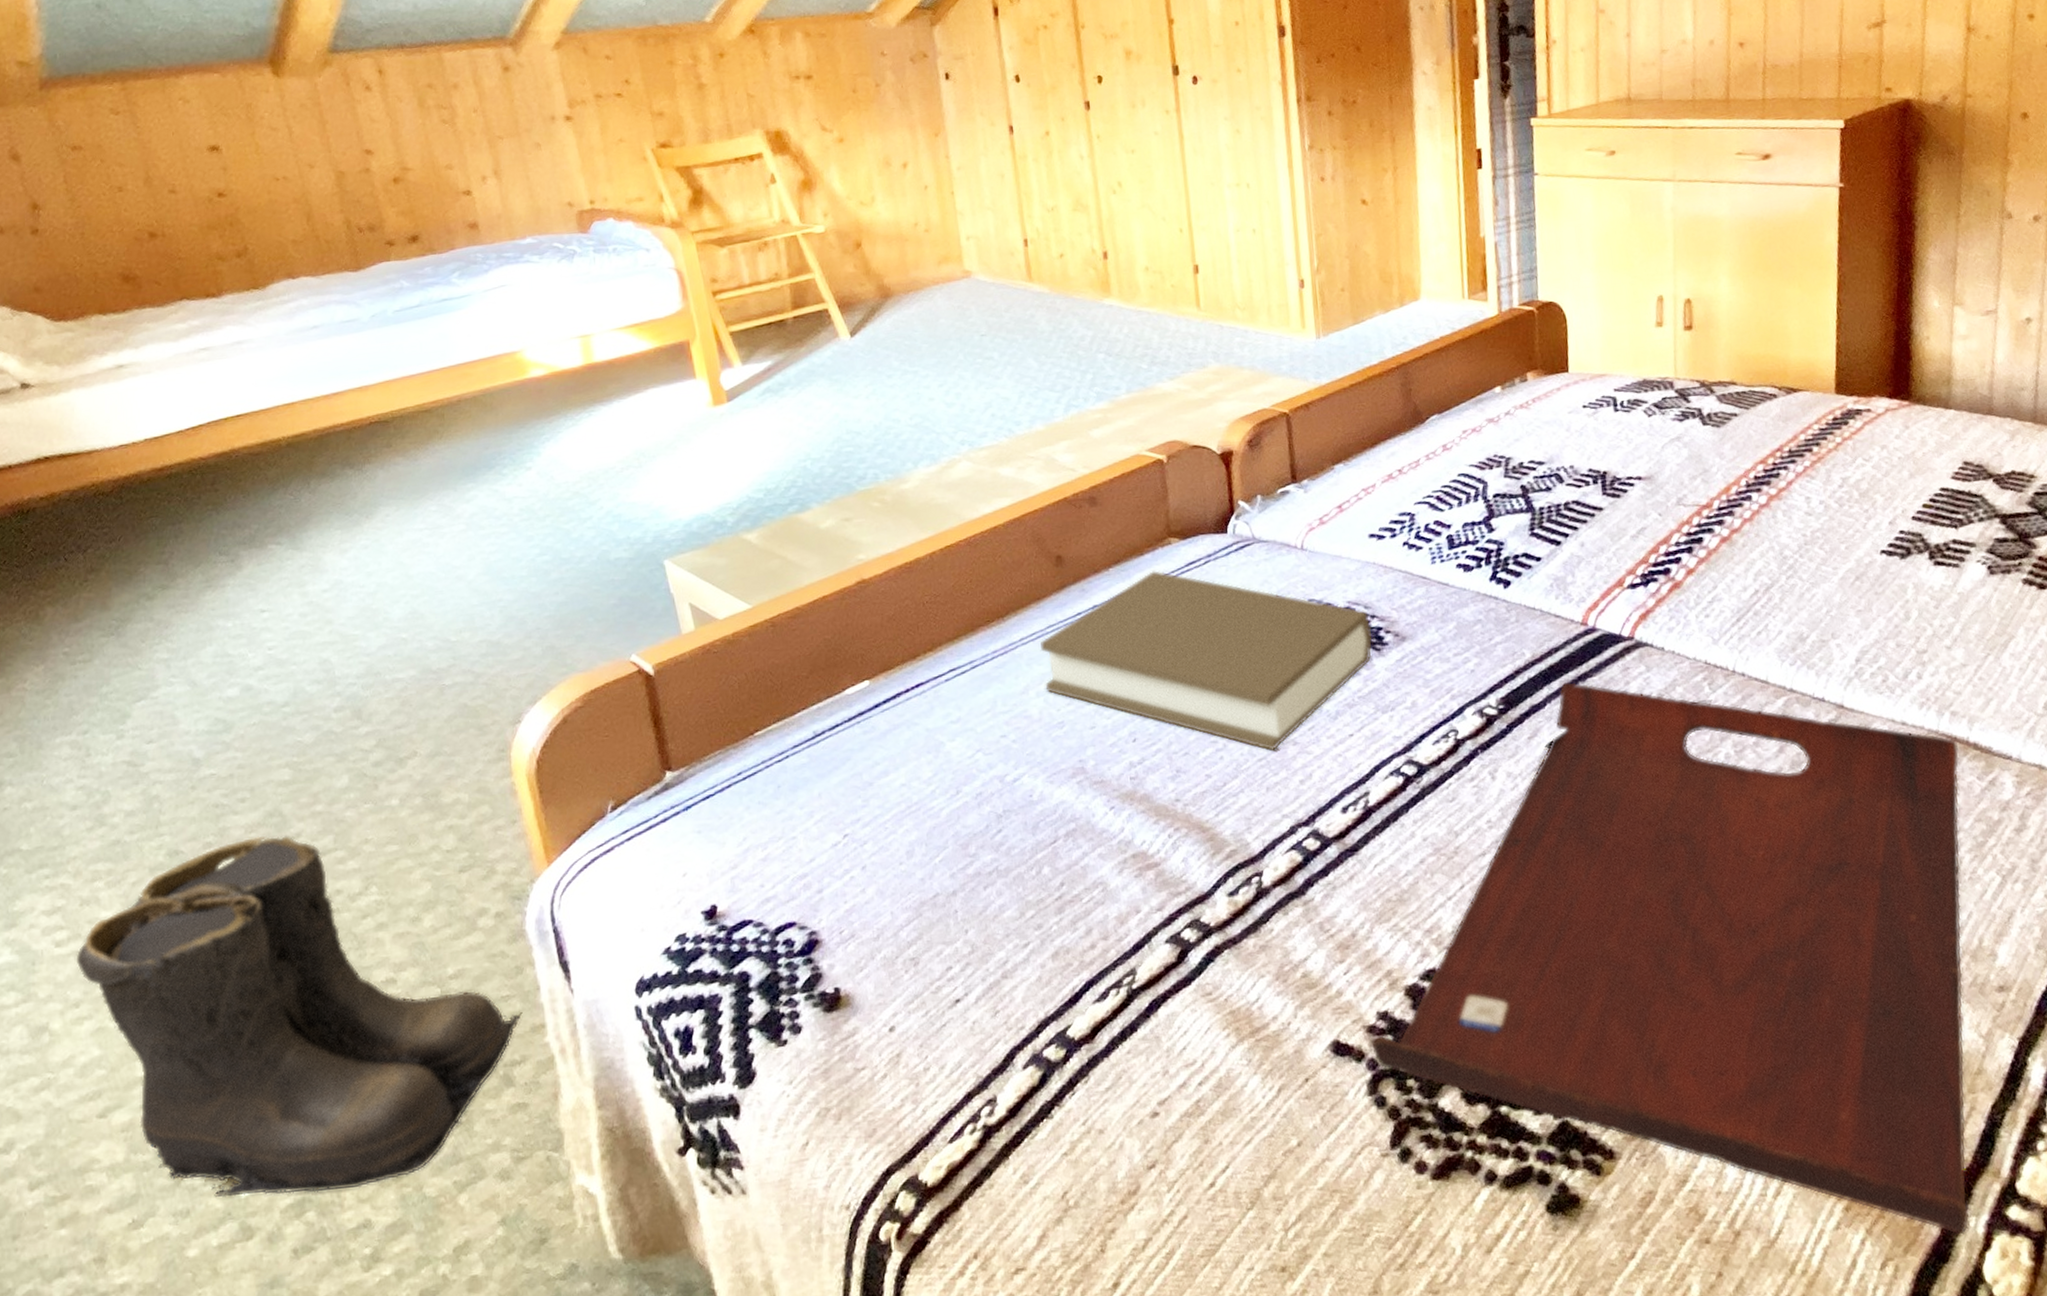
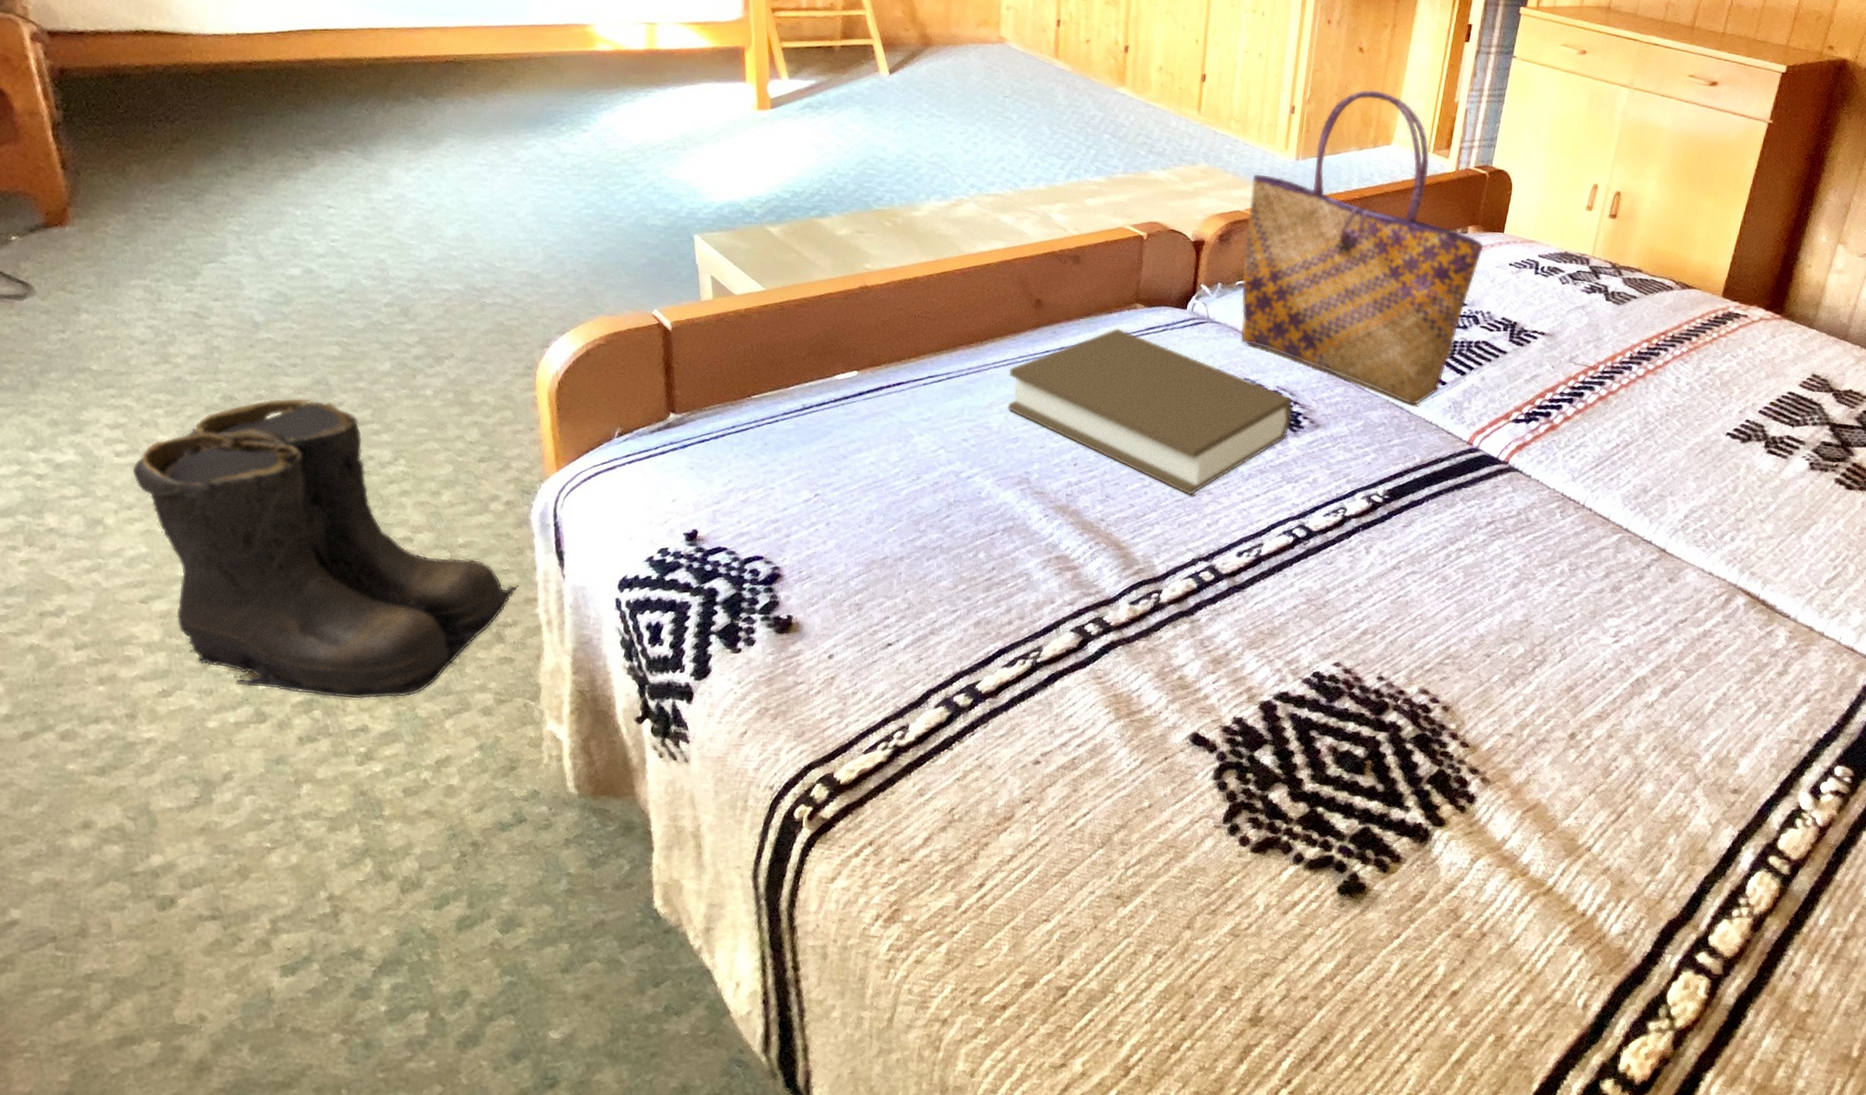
tote bag: none [1272,243,1549,593] -> present [1240,89,1484,405]
serving tray: present [1372,681,1970,1235] -> none [1224,487,1749,967]

